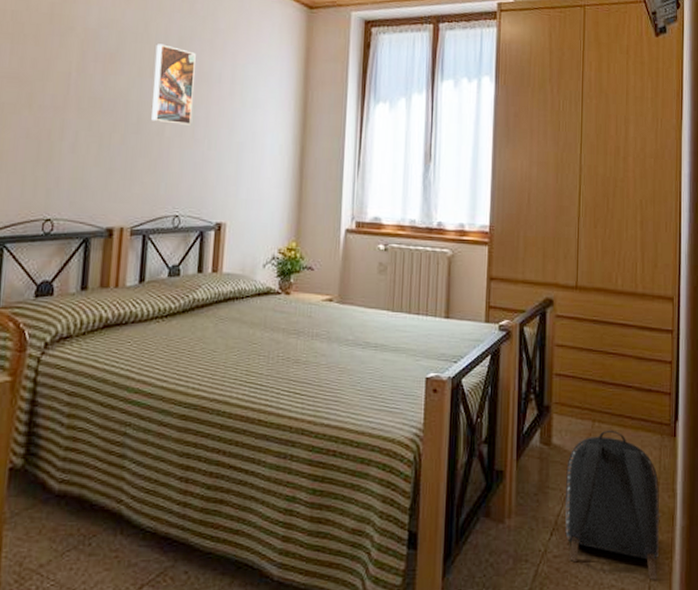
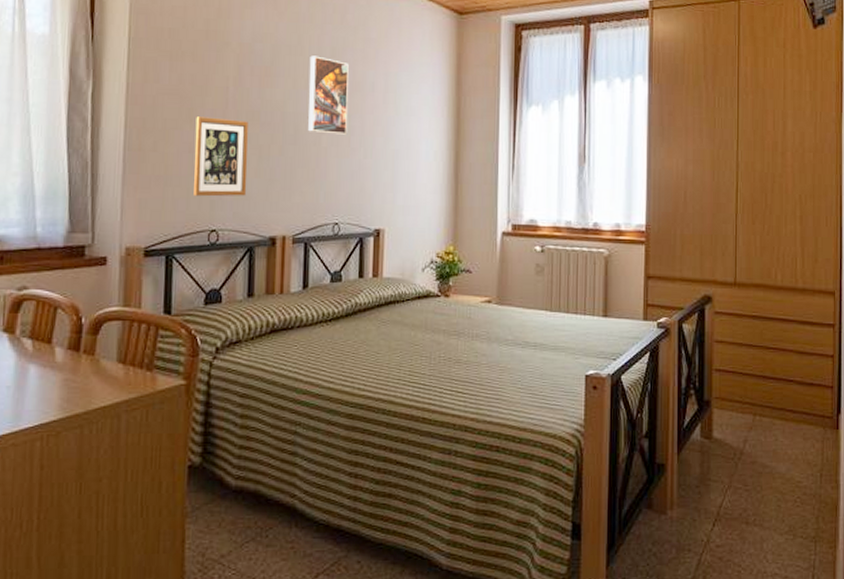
picture frame: none [29,101,90,185] -> present [194,116,248,197]
backpack: present [564,430,660,580] -> none [726,423,823,568]

